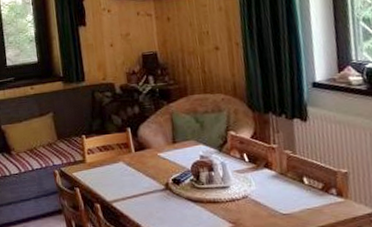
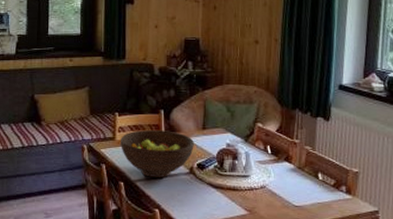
fruit bowl: none [91,148,167,197] -> present [121,130,194,177]

